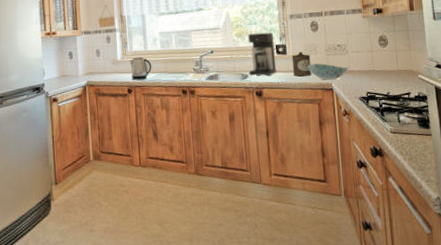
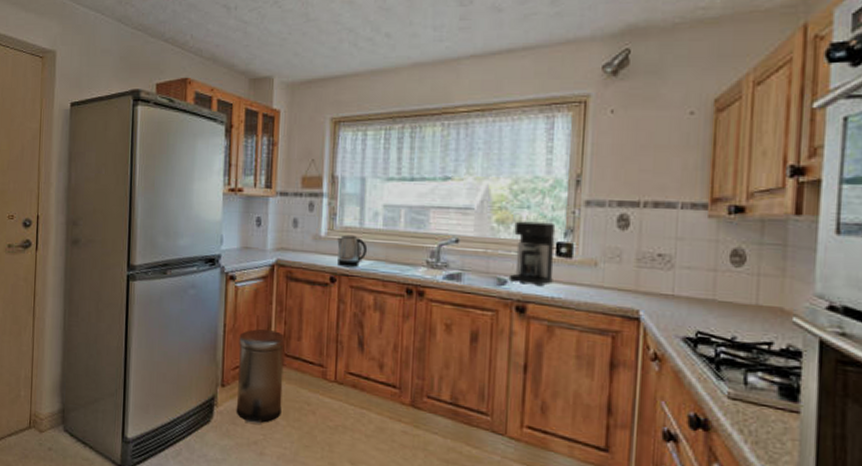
pedal bin: none [65,135,103,210] -> present [236,329,285,425]
canister: present [291,51,312,77] -> none [578,256,610,295]
bowl: present [306,63,350,81] -> none [601,277,673,307]

